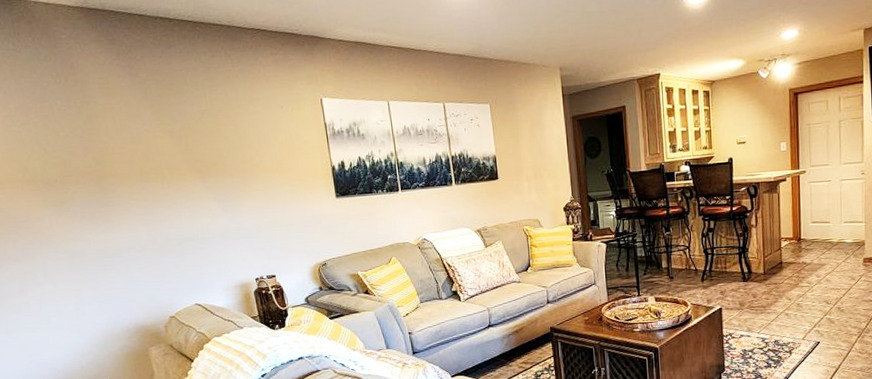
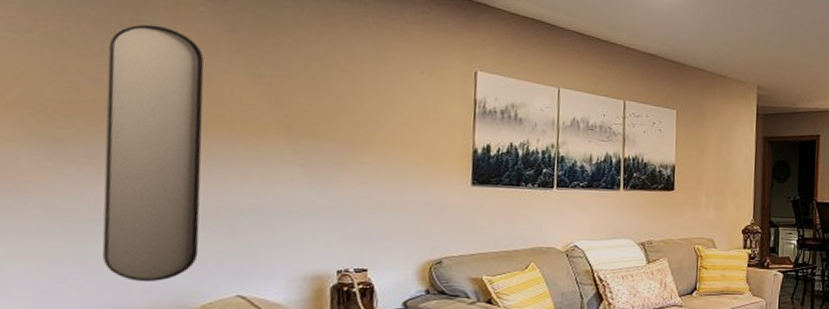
home mirror: none [73,103,165,300] -> present [102,24,205,283]

